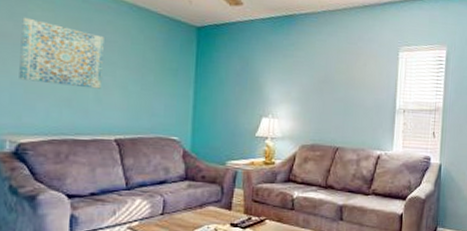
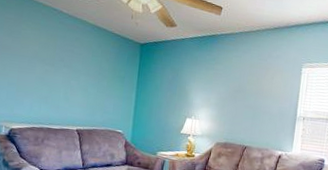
wall art: present [19,17,104,89] -> none [13,34,73,90]

